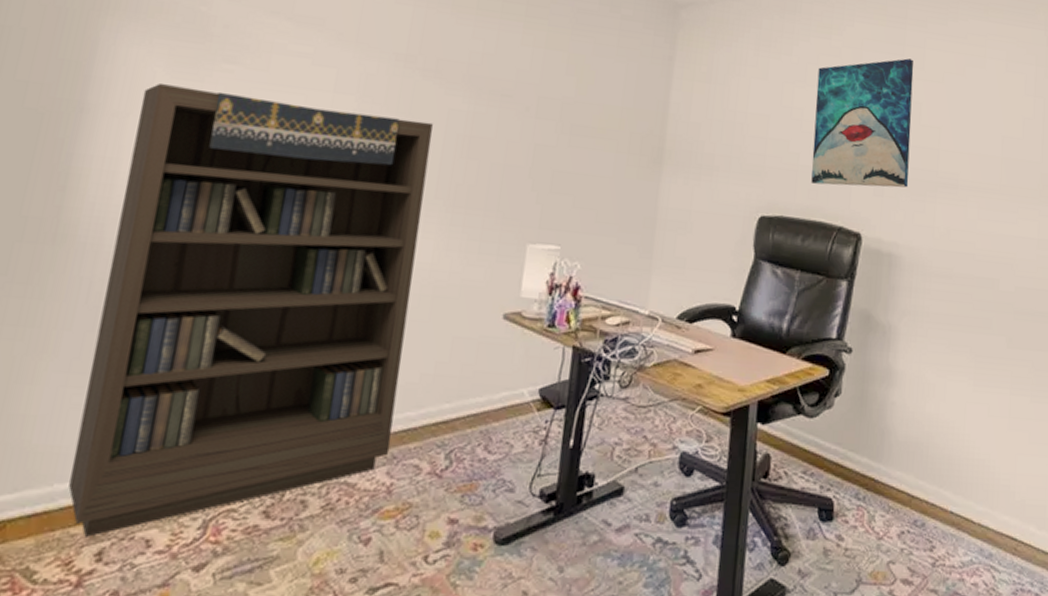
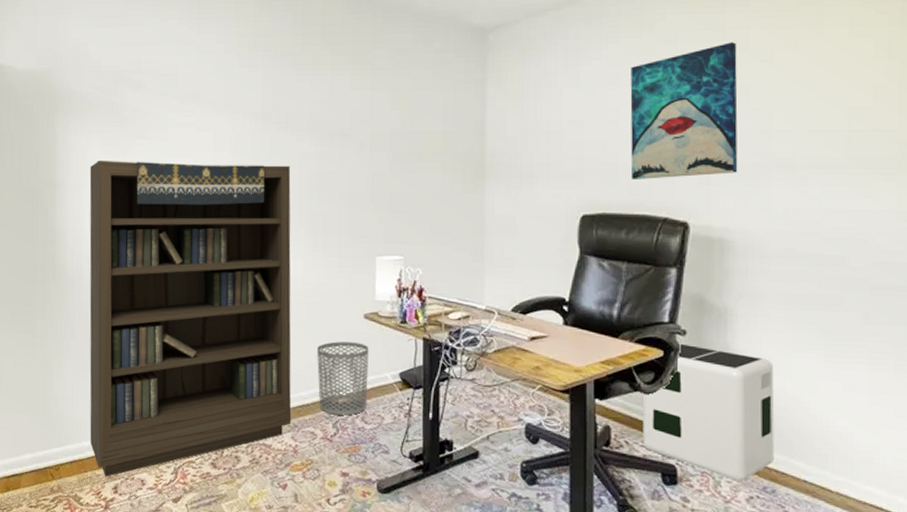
waste bin: none [430,346,505,443] -> present [317,341,369,416]
air purifier: none [802,362,930,515] -> present [642,343,775,482]

